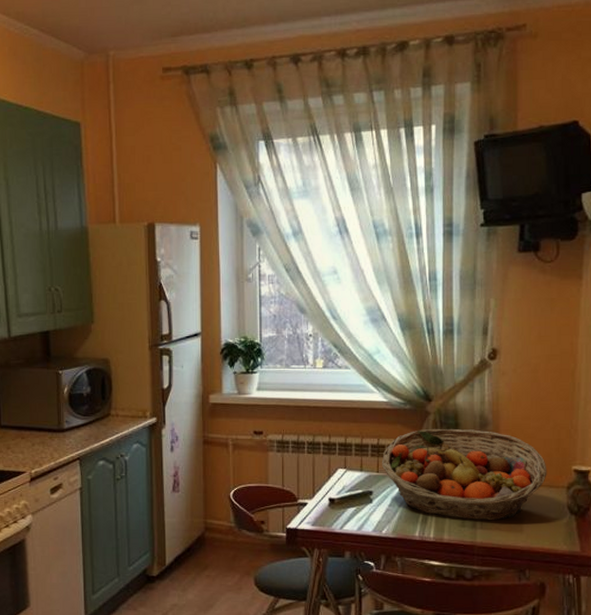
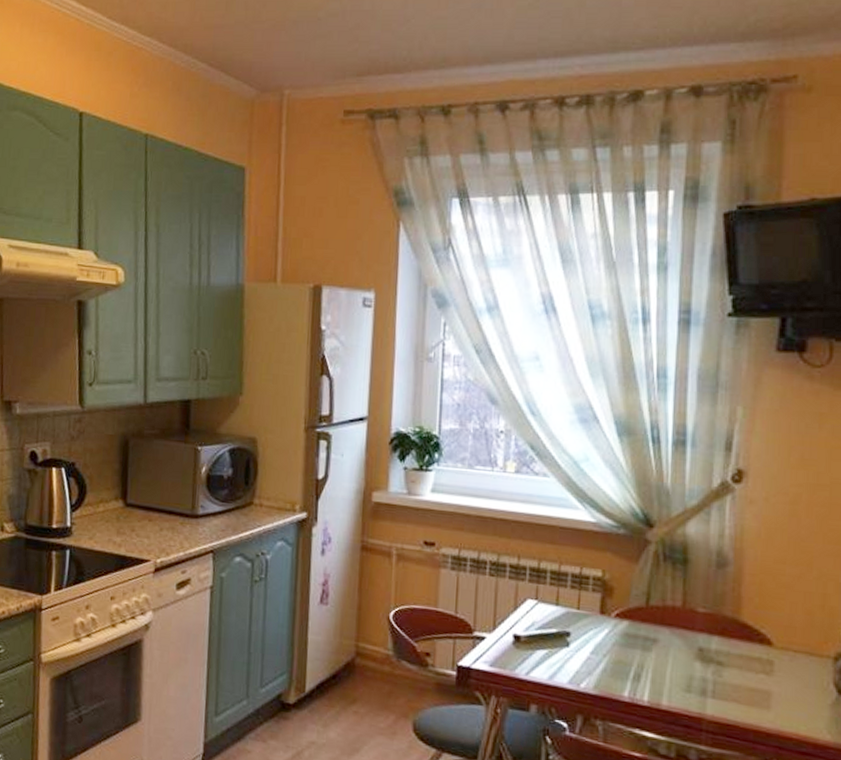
fruit basket: present [381,428,547,520] -> none [583,561,807,690]

